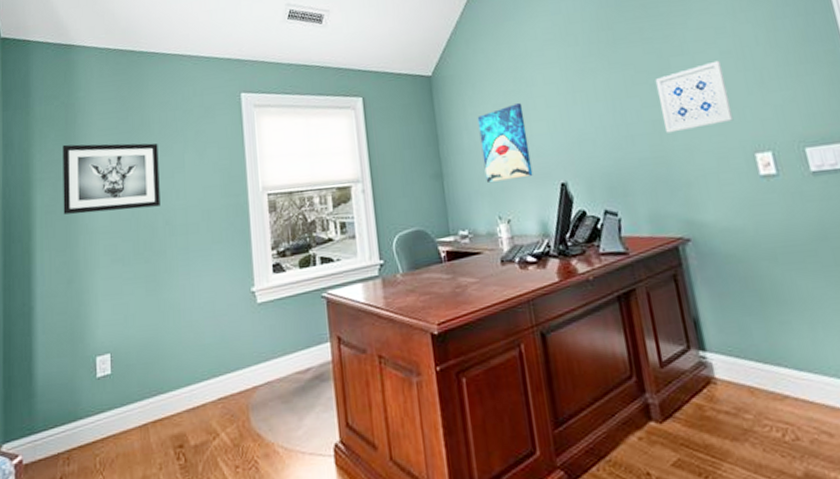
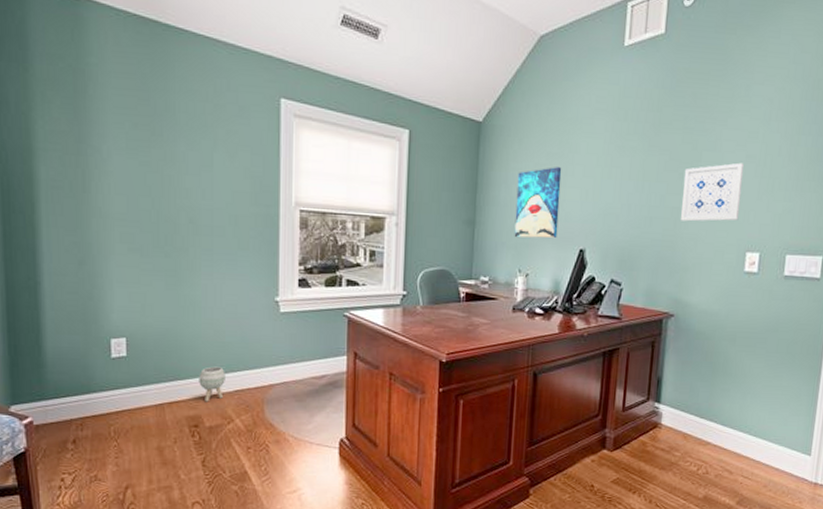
wall art: present [62,143,160,215] -> none [70,115,184,202]
planter: none [181,373,208,416] -> present [199,366,225,402]

